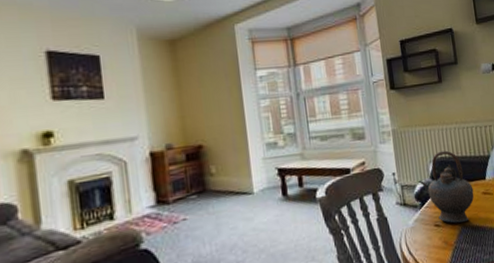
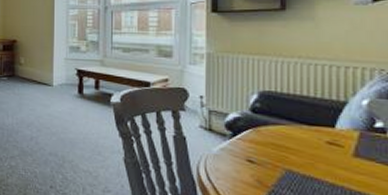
teapot: present [418,150,474,224] -> none [232,84,313,167]

